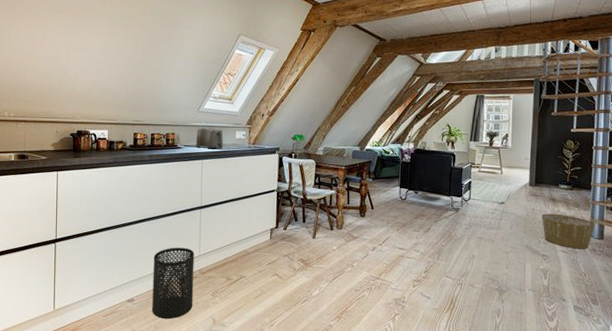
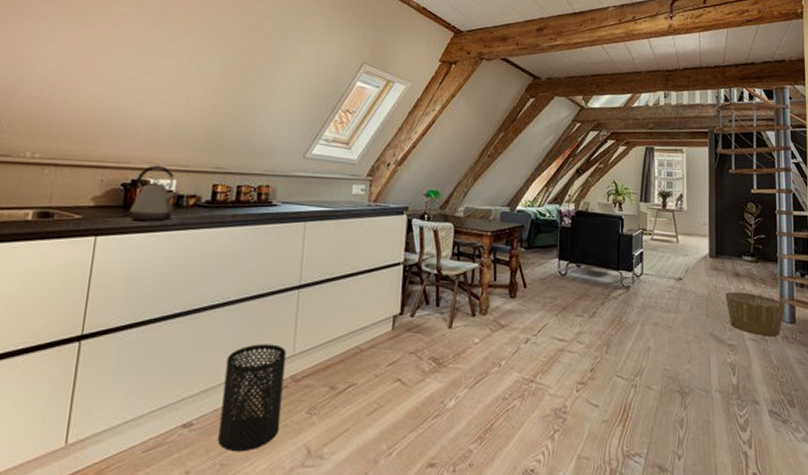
kettle: none [78,120,111,162] -> present [129,165,179,223]
toaster: present [195,127,224,149] -> none [297,177,336,208]

